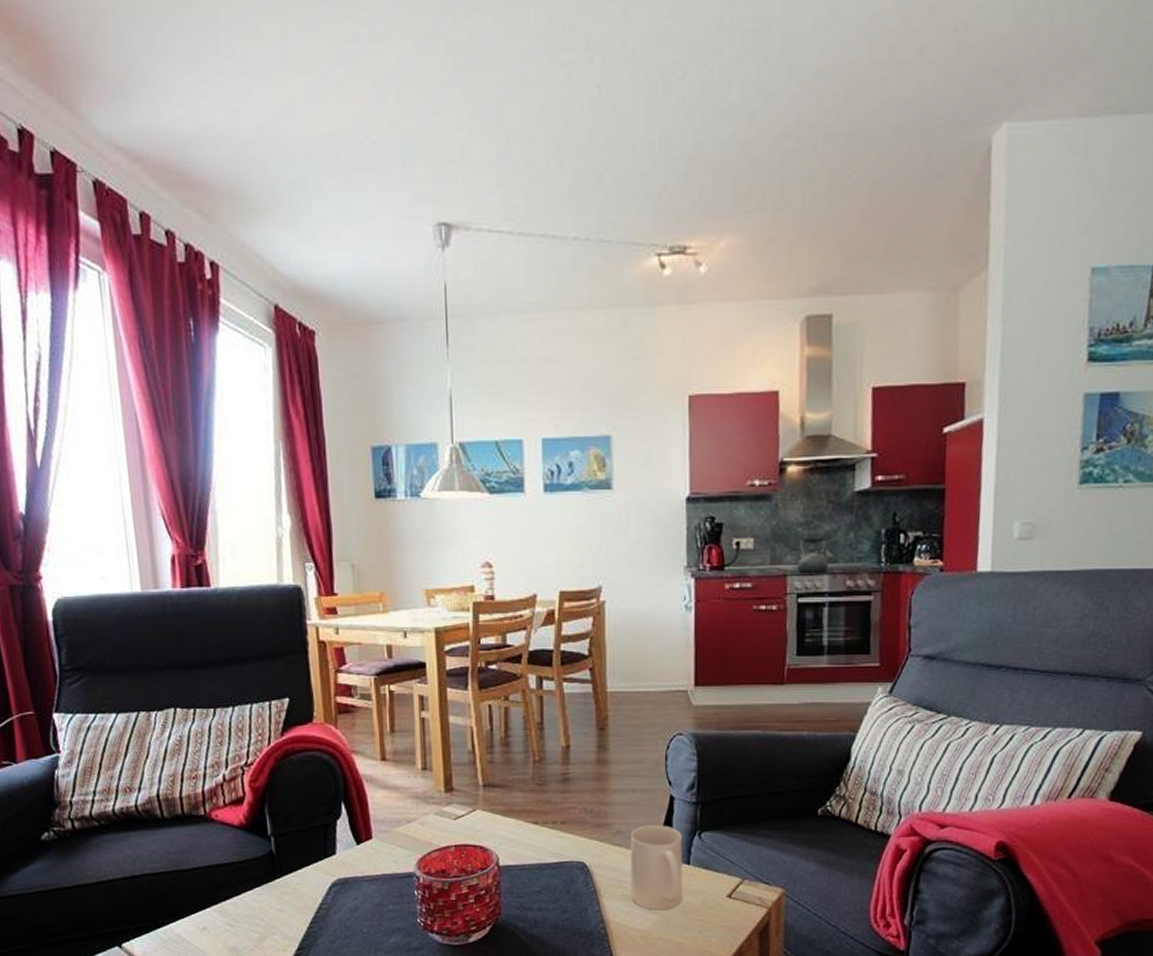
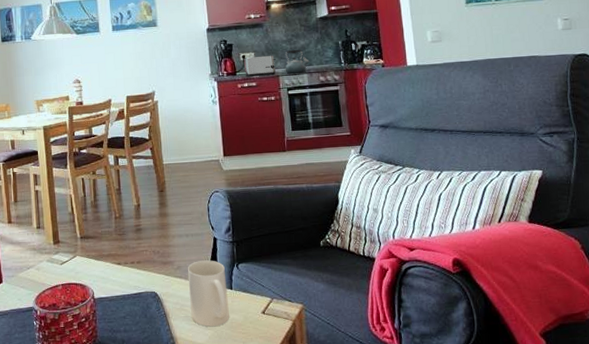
toaster: none [737,543,785,575] -> present [244,55,276,78]

